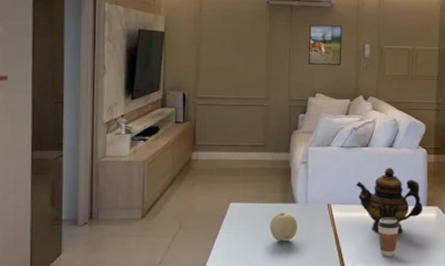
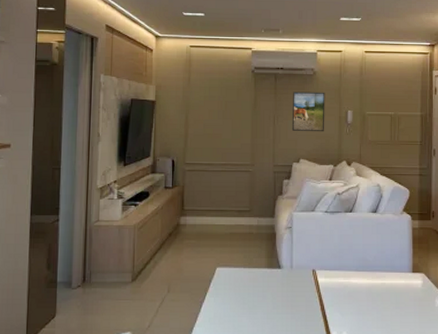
fruit: present [269,211,297,242] -> none [255,277,283,307]
teapot: present [355,168,423,234] -> none [340,233,409,301]
coffee cup: present [378,217,399,256] -> none [363,284,385,324]

